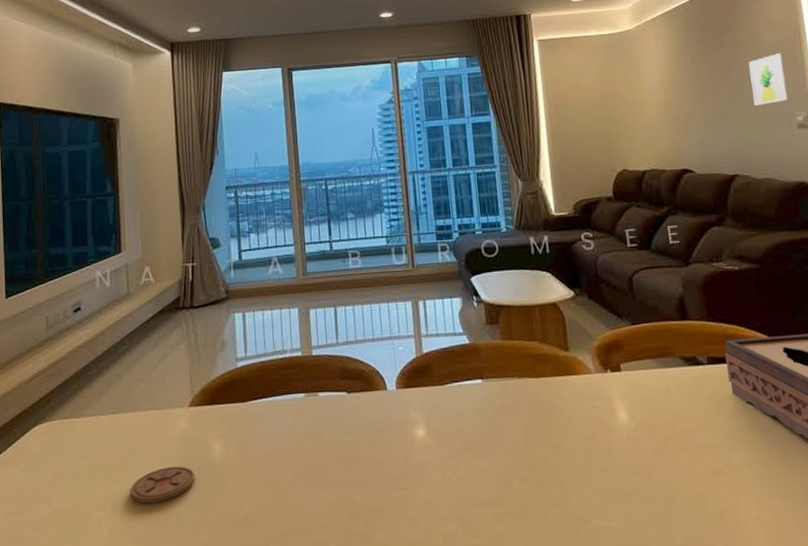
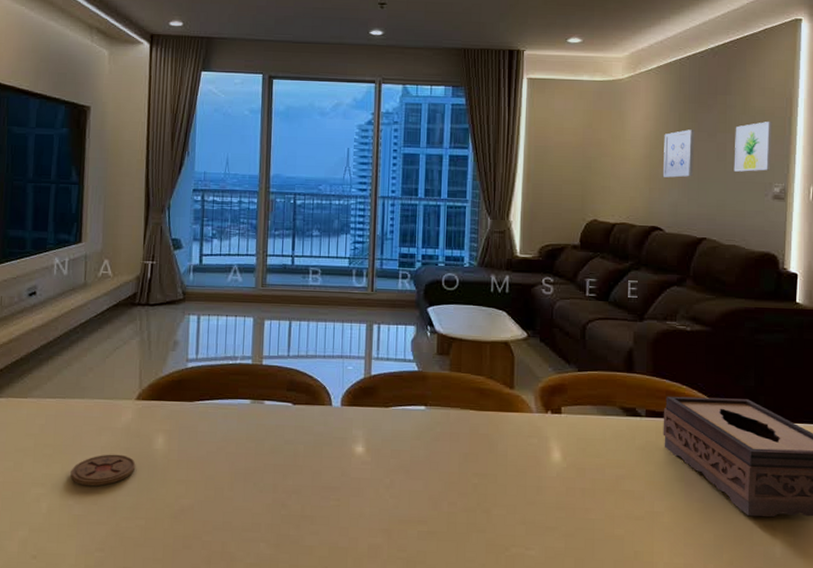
wall art: none [679,70,715,120] -> present [662,129,695,178]

